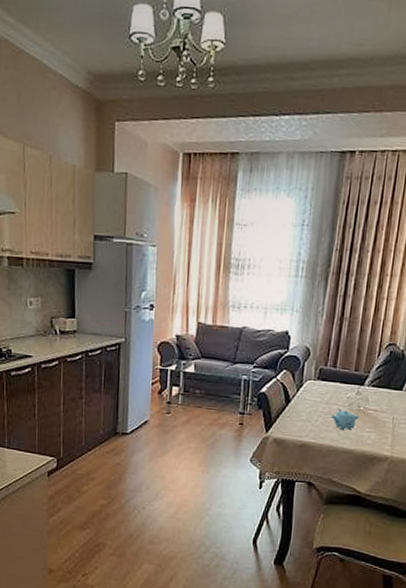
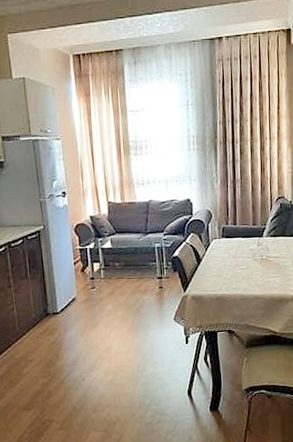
teapot: present [331,407,360,430] -> none [239,259,264,279]

